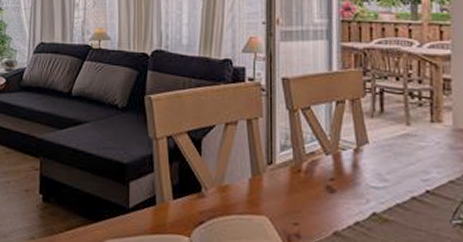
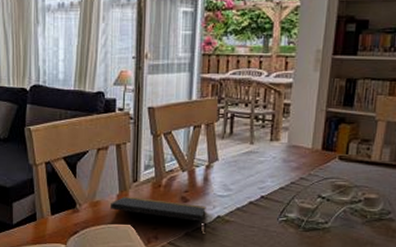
notepad: none [242,181,358,219] -> present [111,196,206,222]

